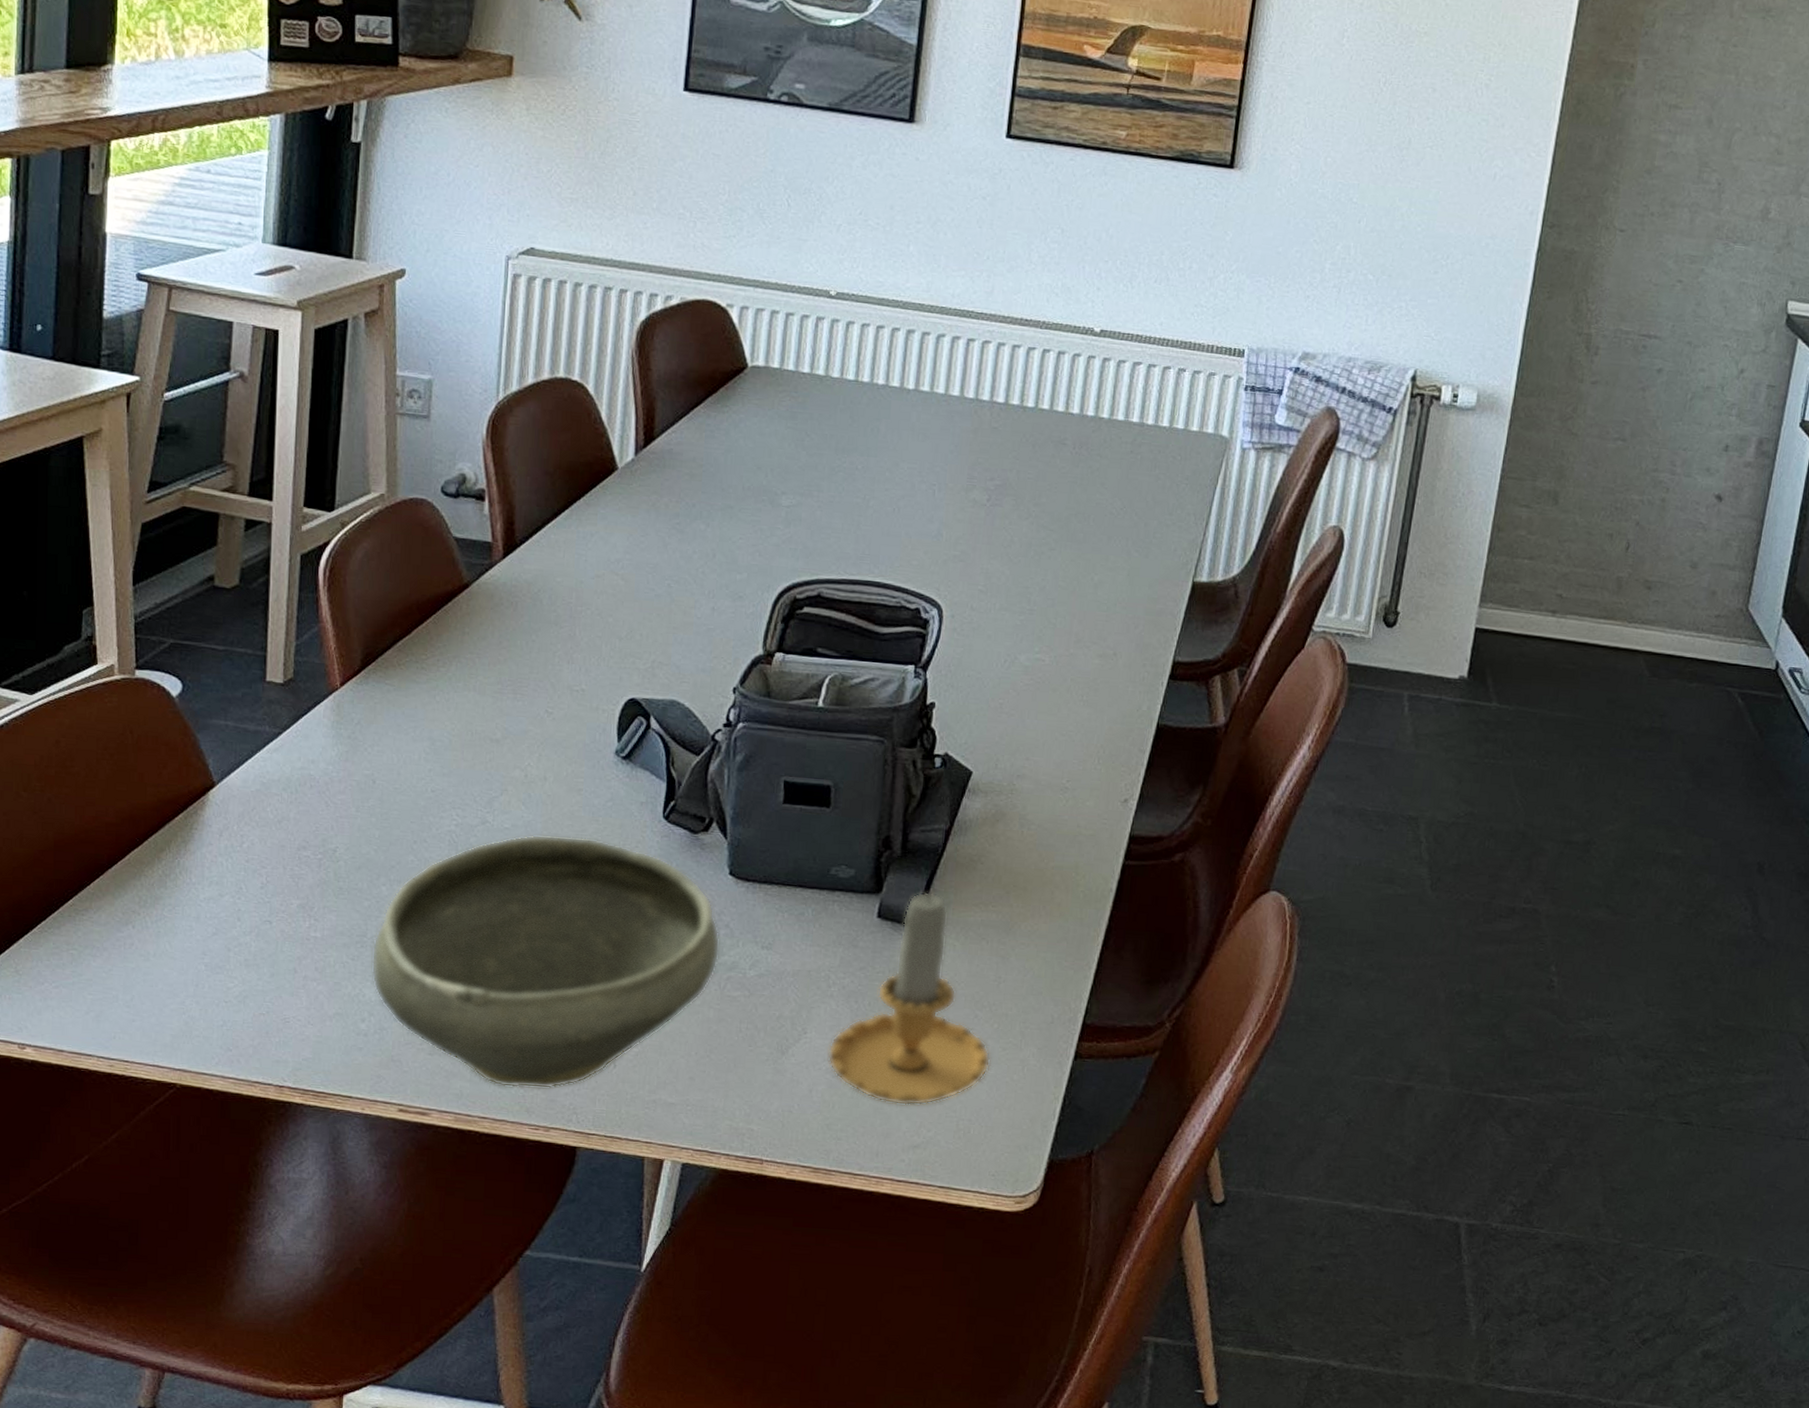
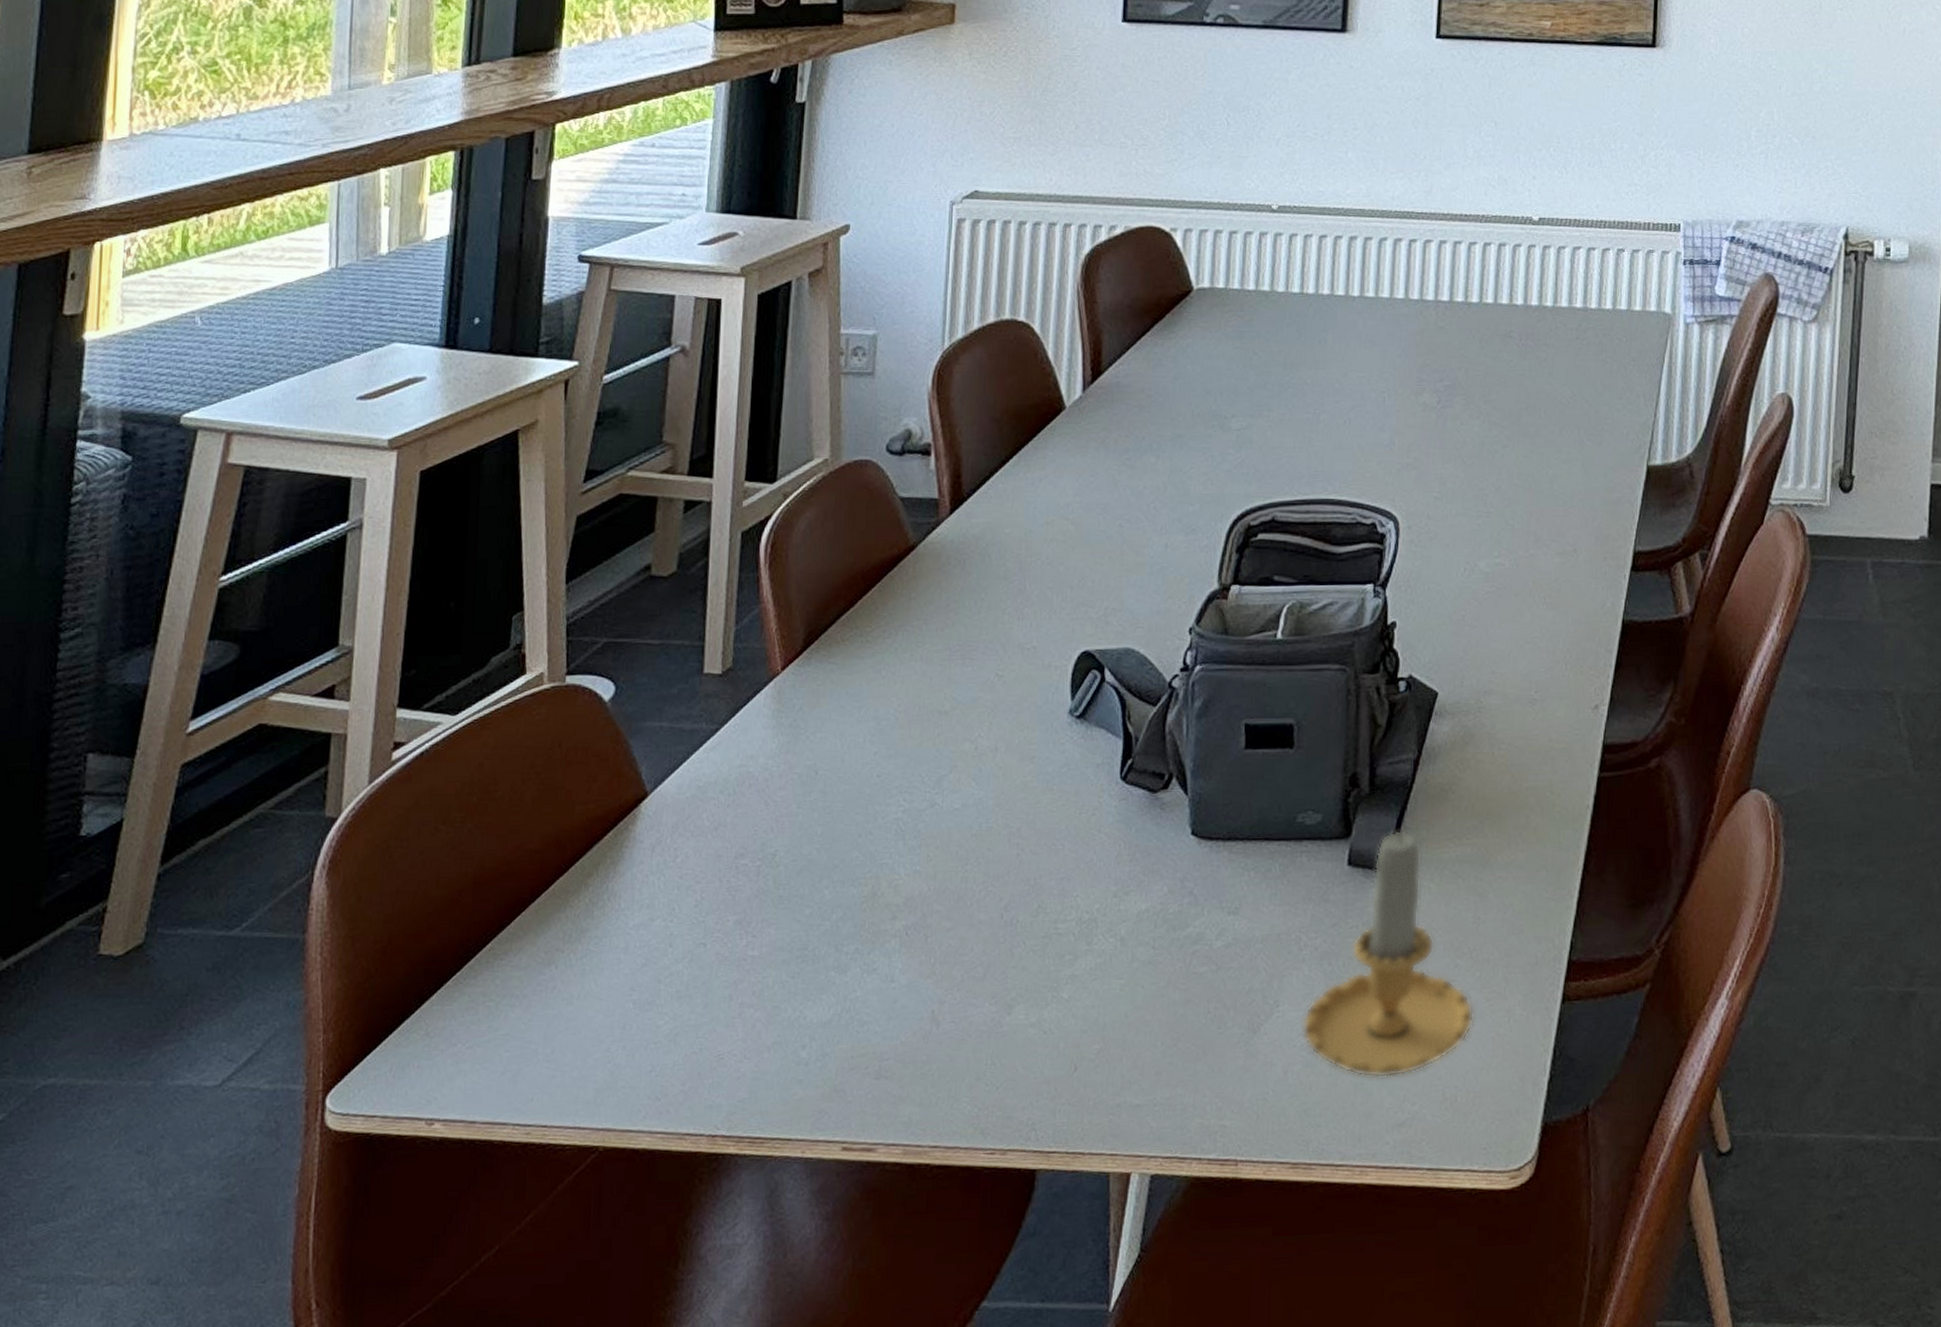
bowl: present [371,834,720,1089] -> none [812,810,1184,1108]

